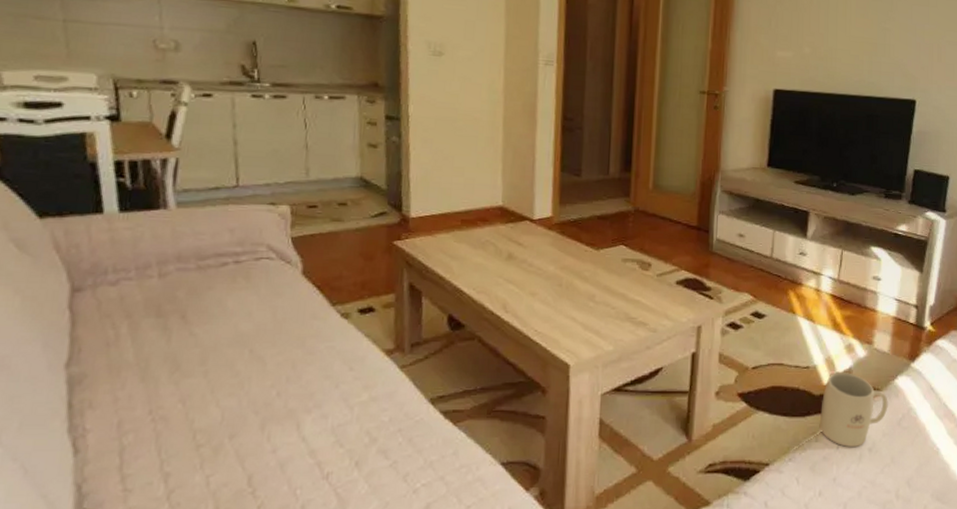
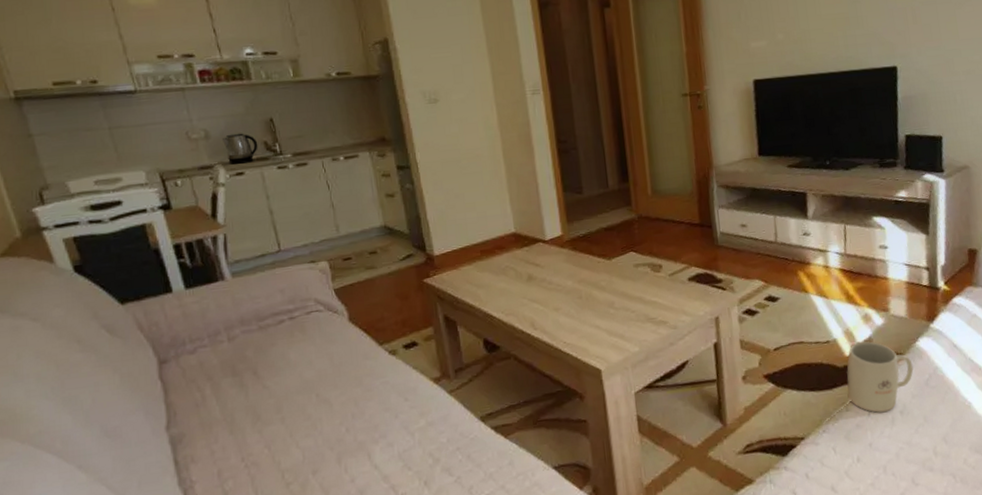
kettle: none [194,50,235,86] -> present [222,133,258,165]

